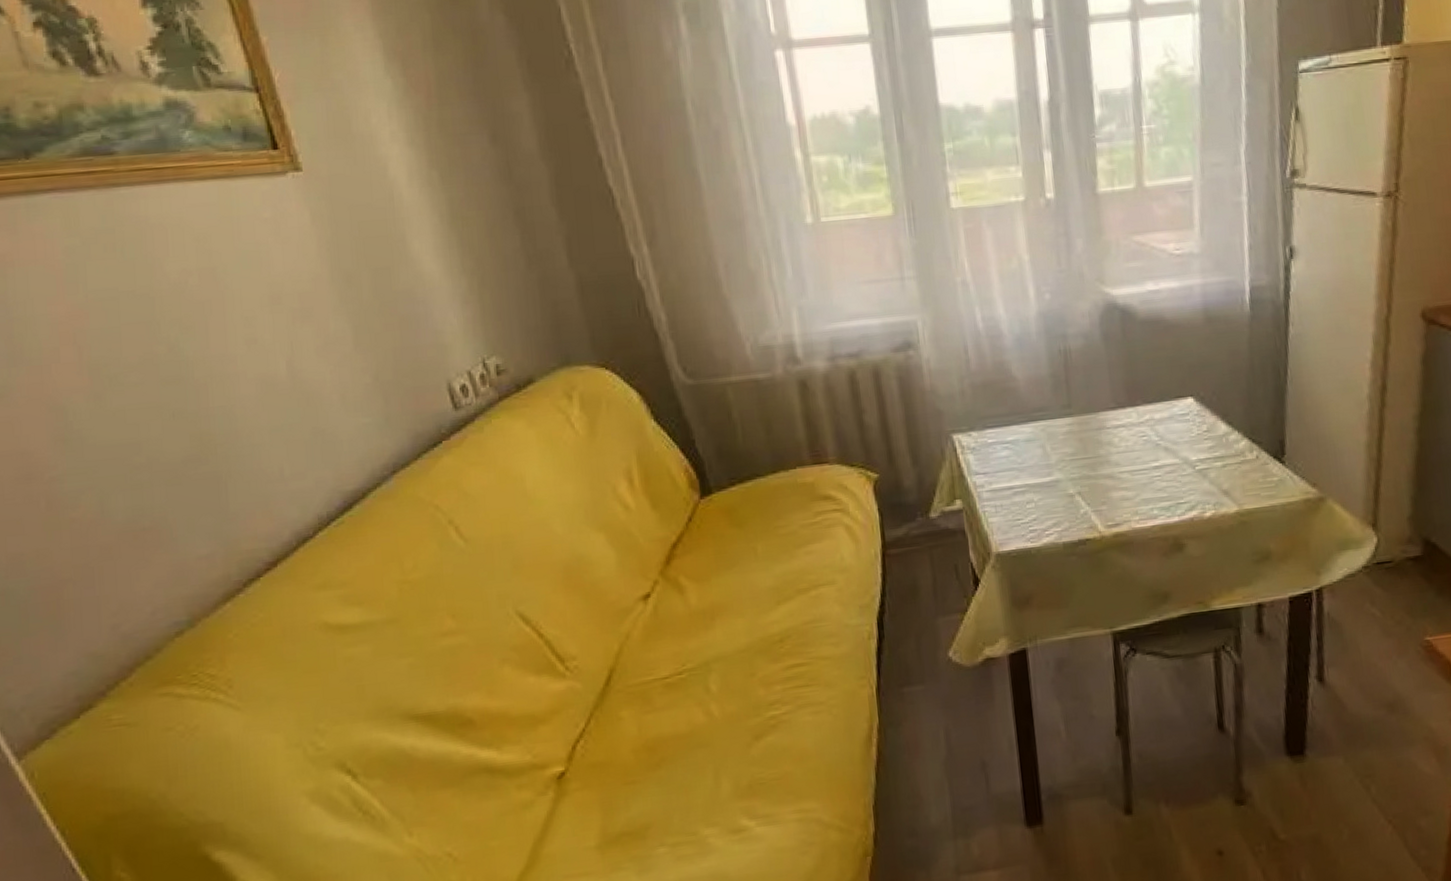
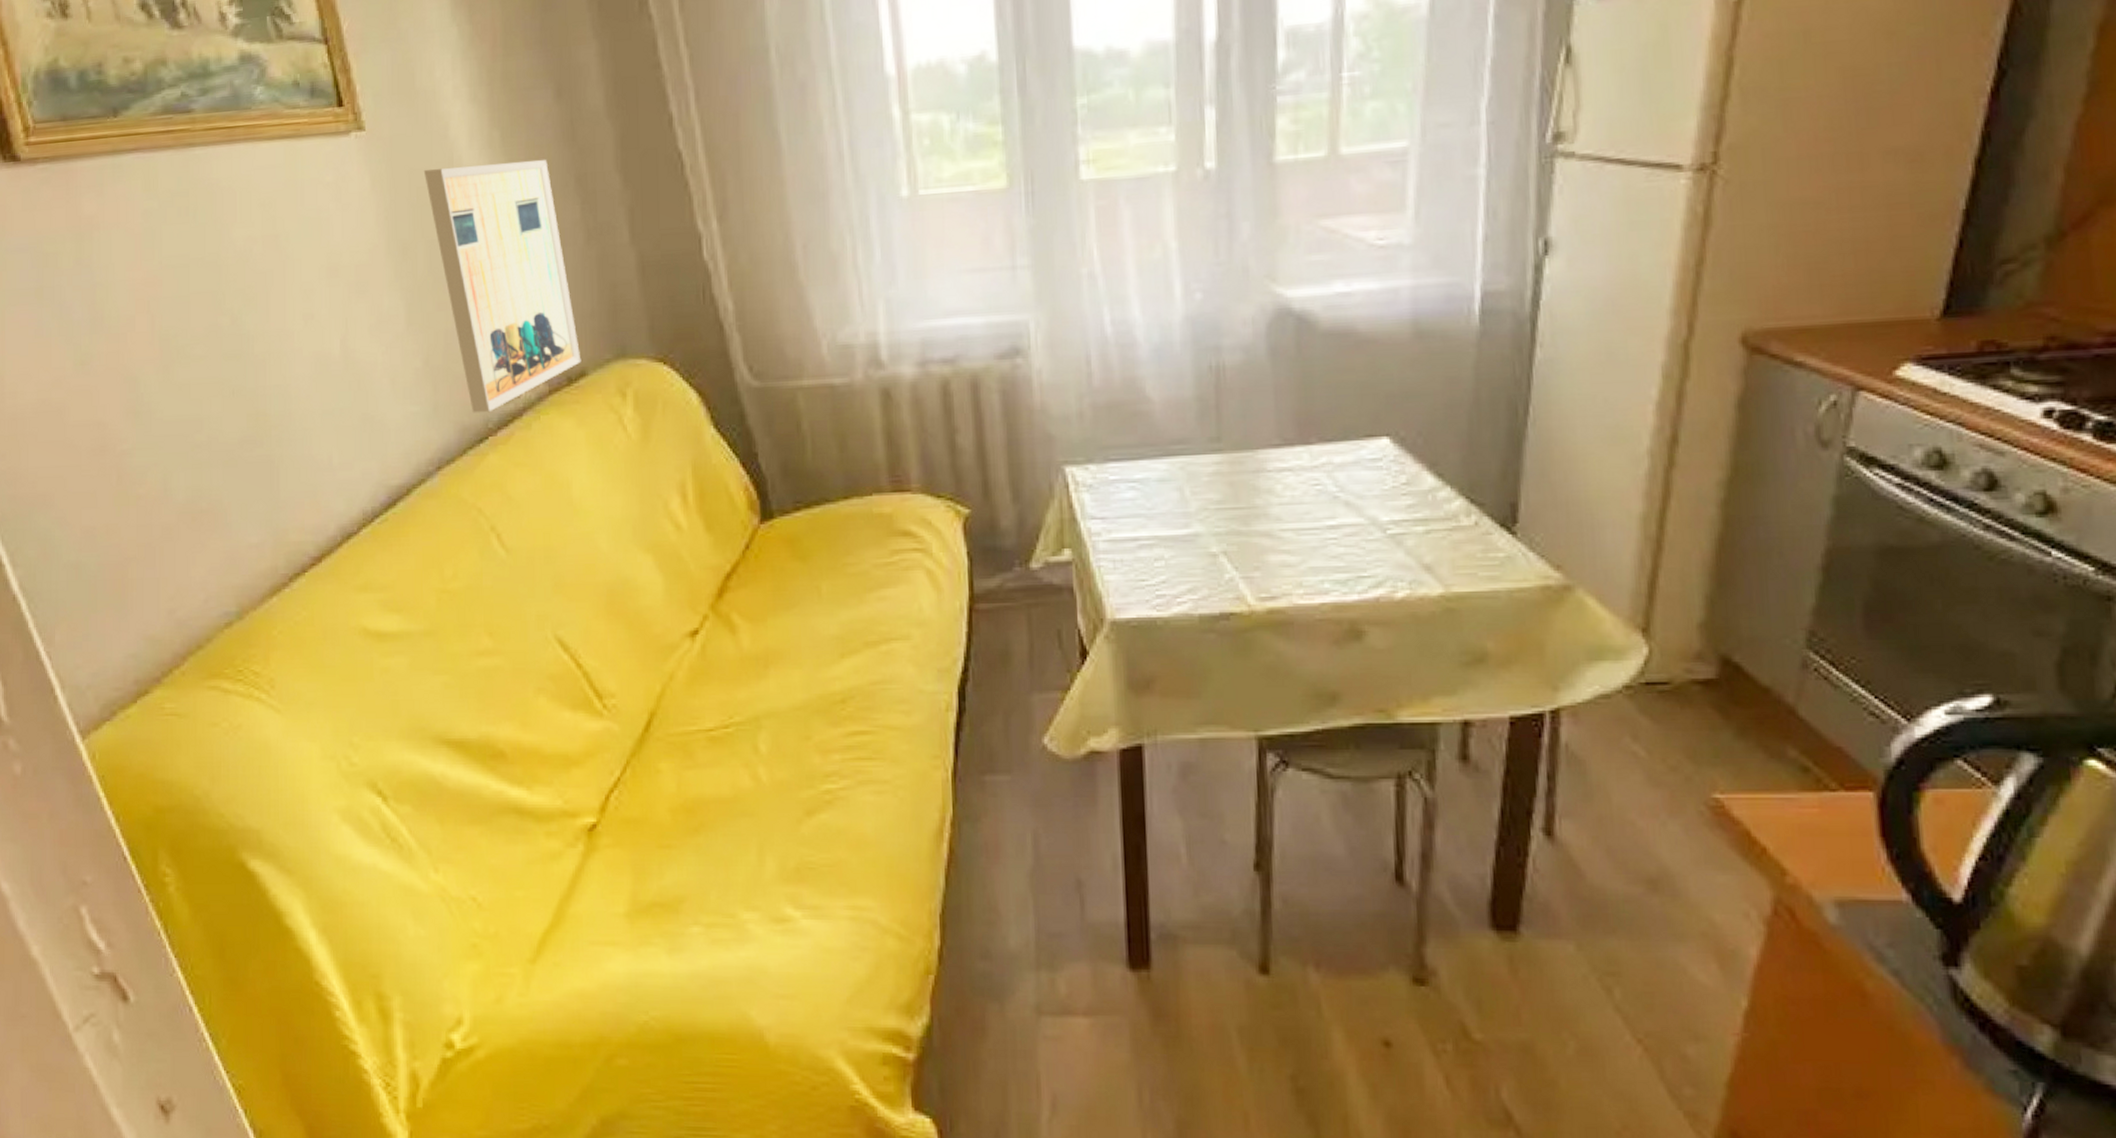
wall art: none [364,195,529,421] -> present [423,159,581,413]

